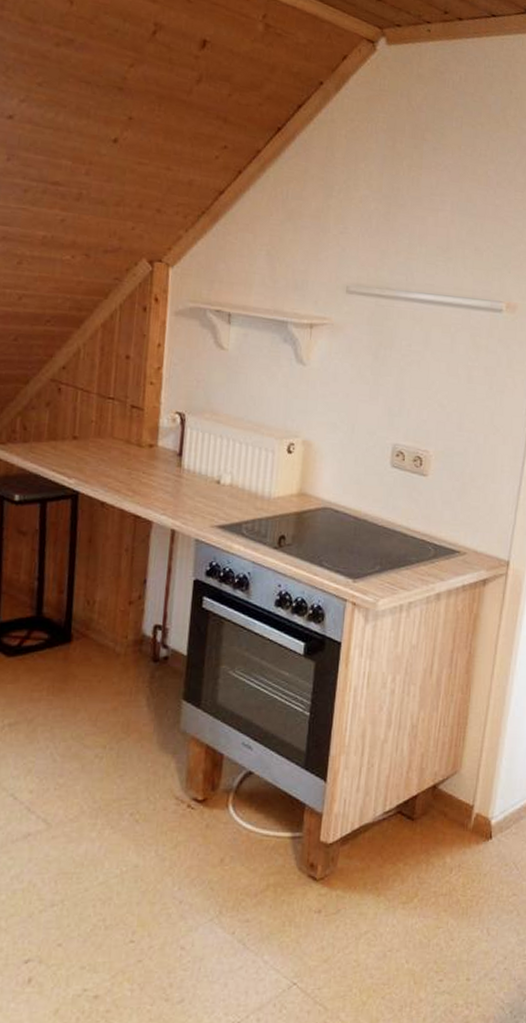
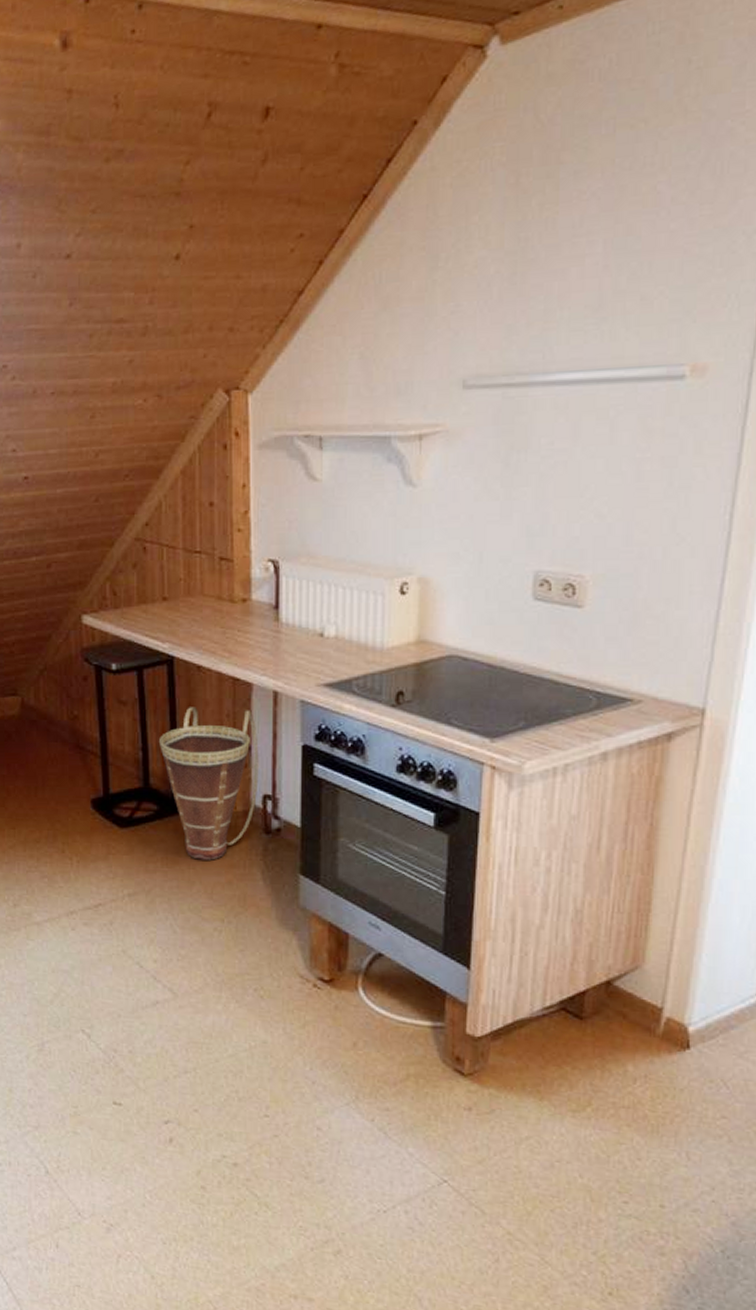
basket: none [56,540,153,688] -> present [160,707,259,860]

